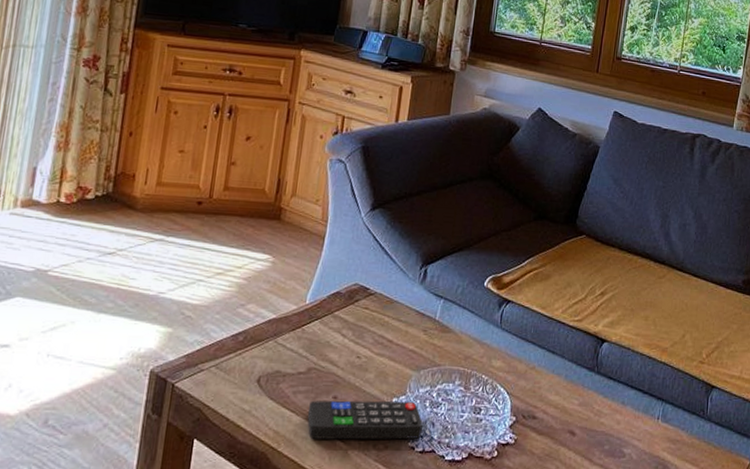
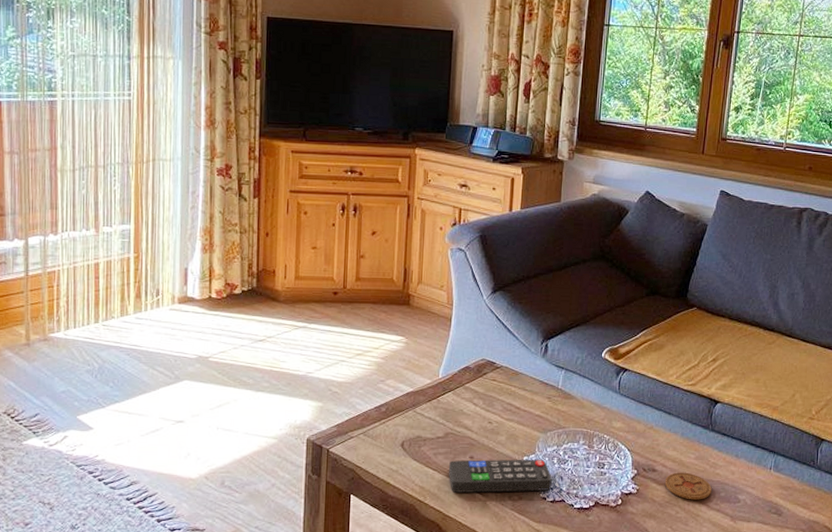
coaster: none [545,420,596,454] -> present [664,472,712,500]

